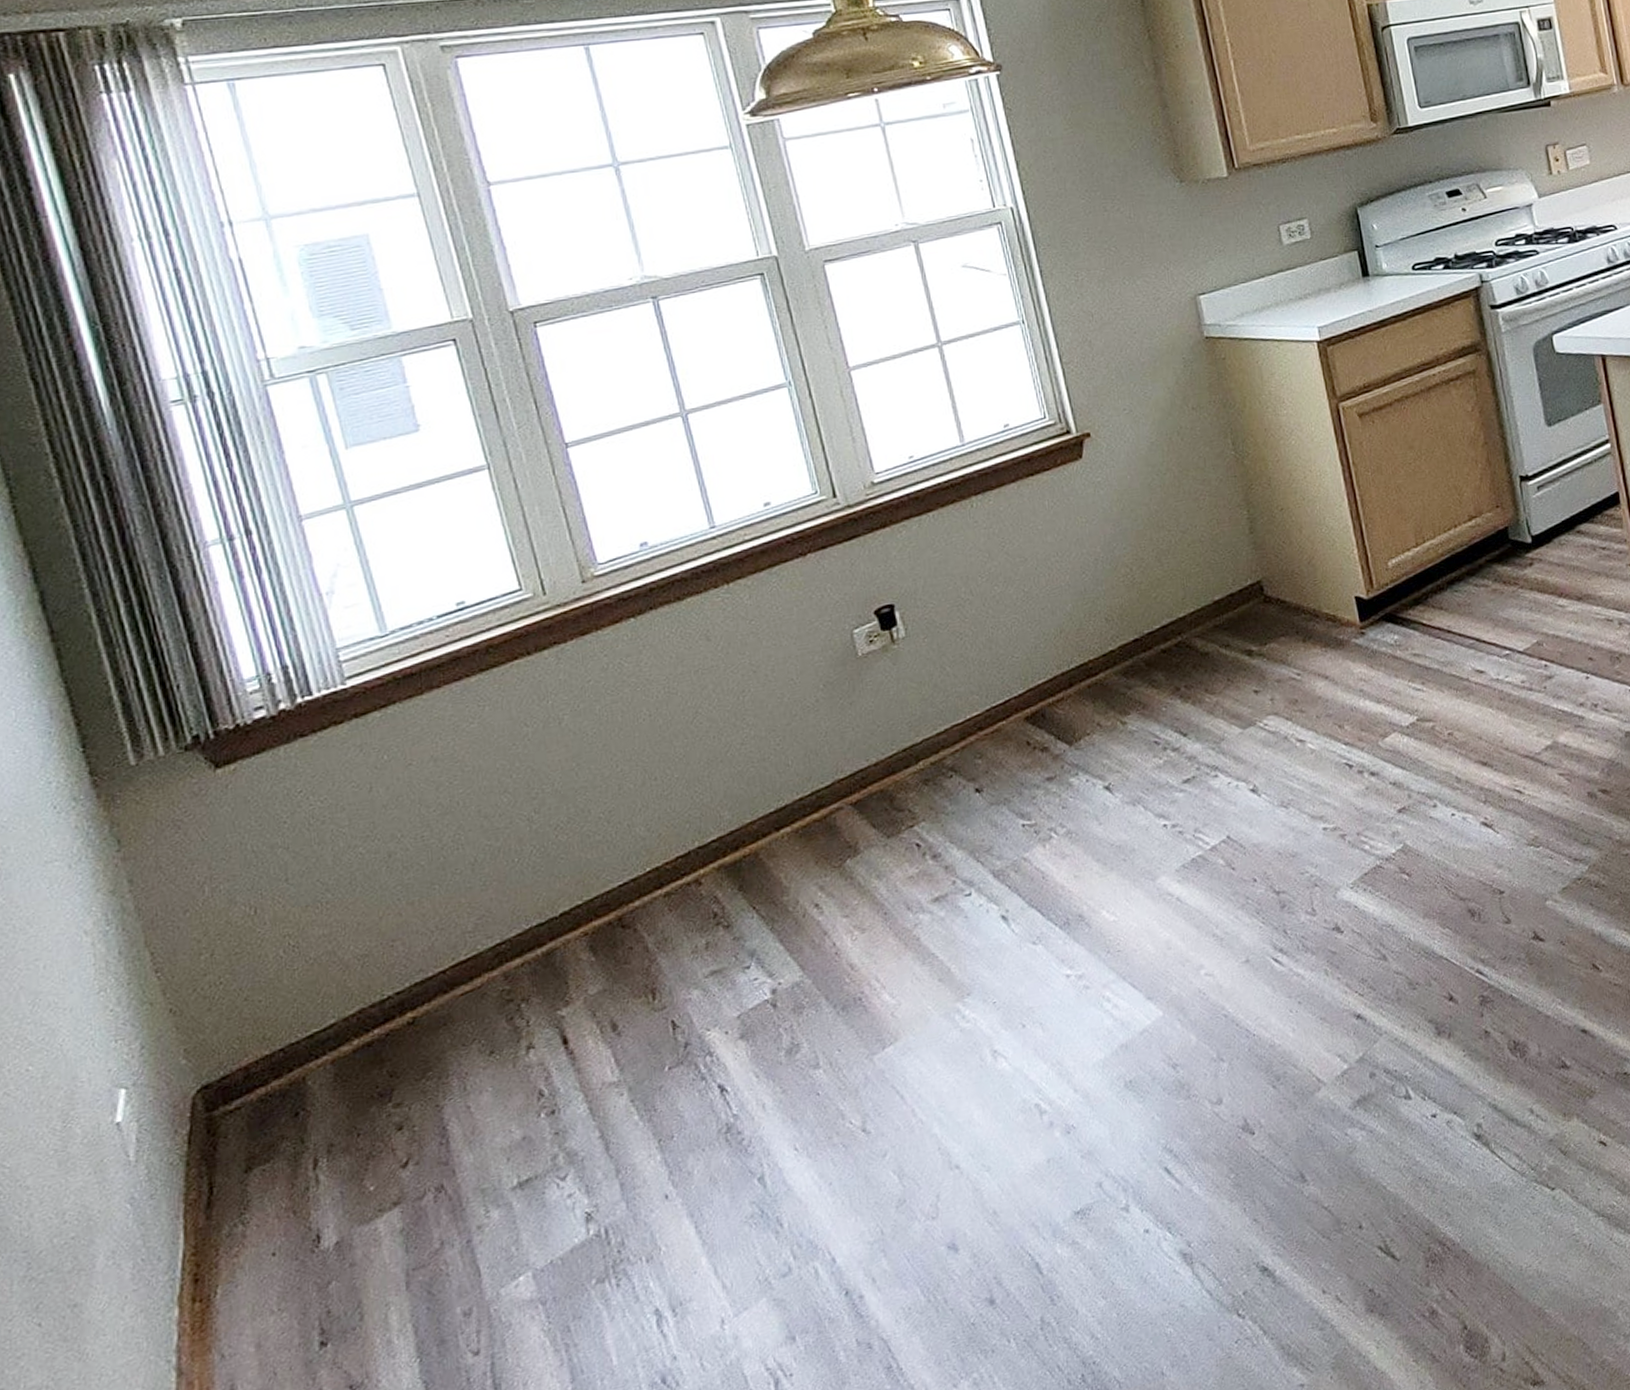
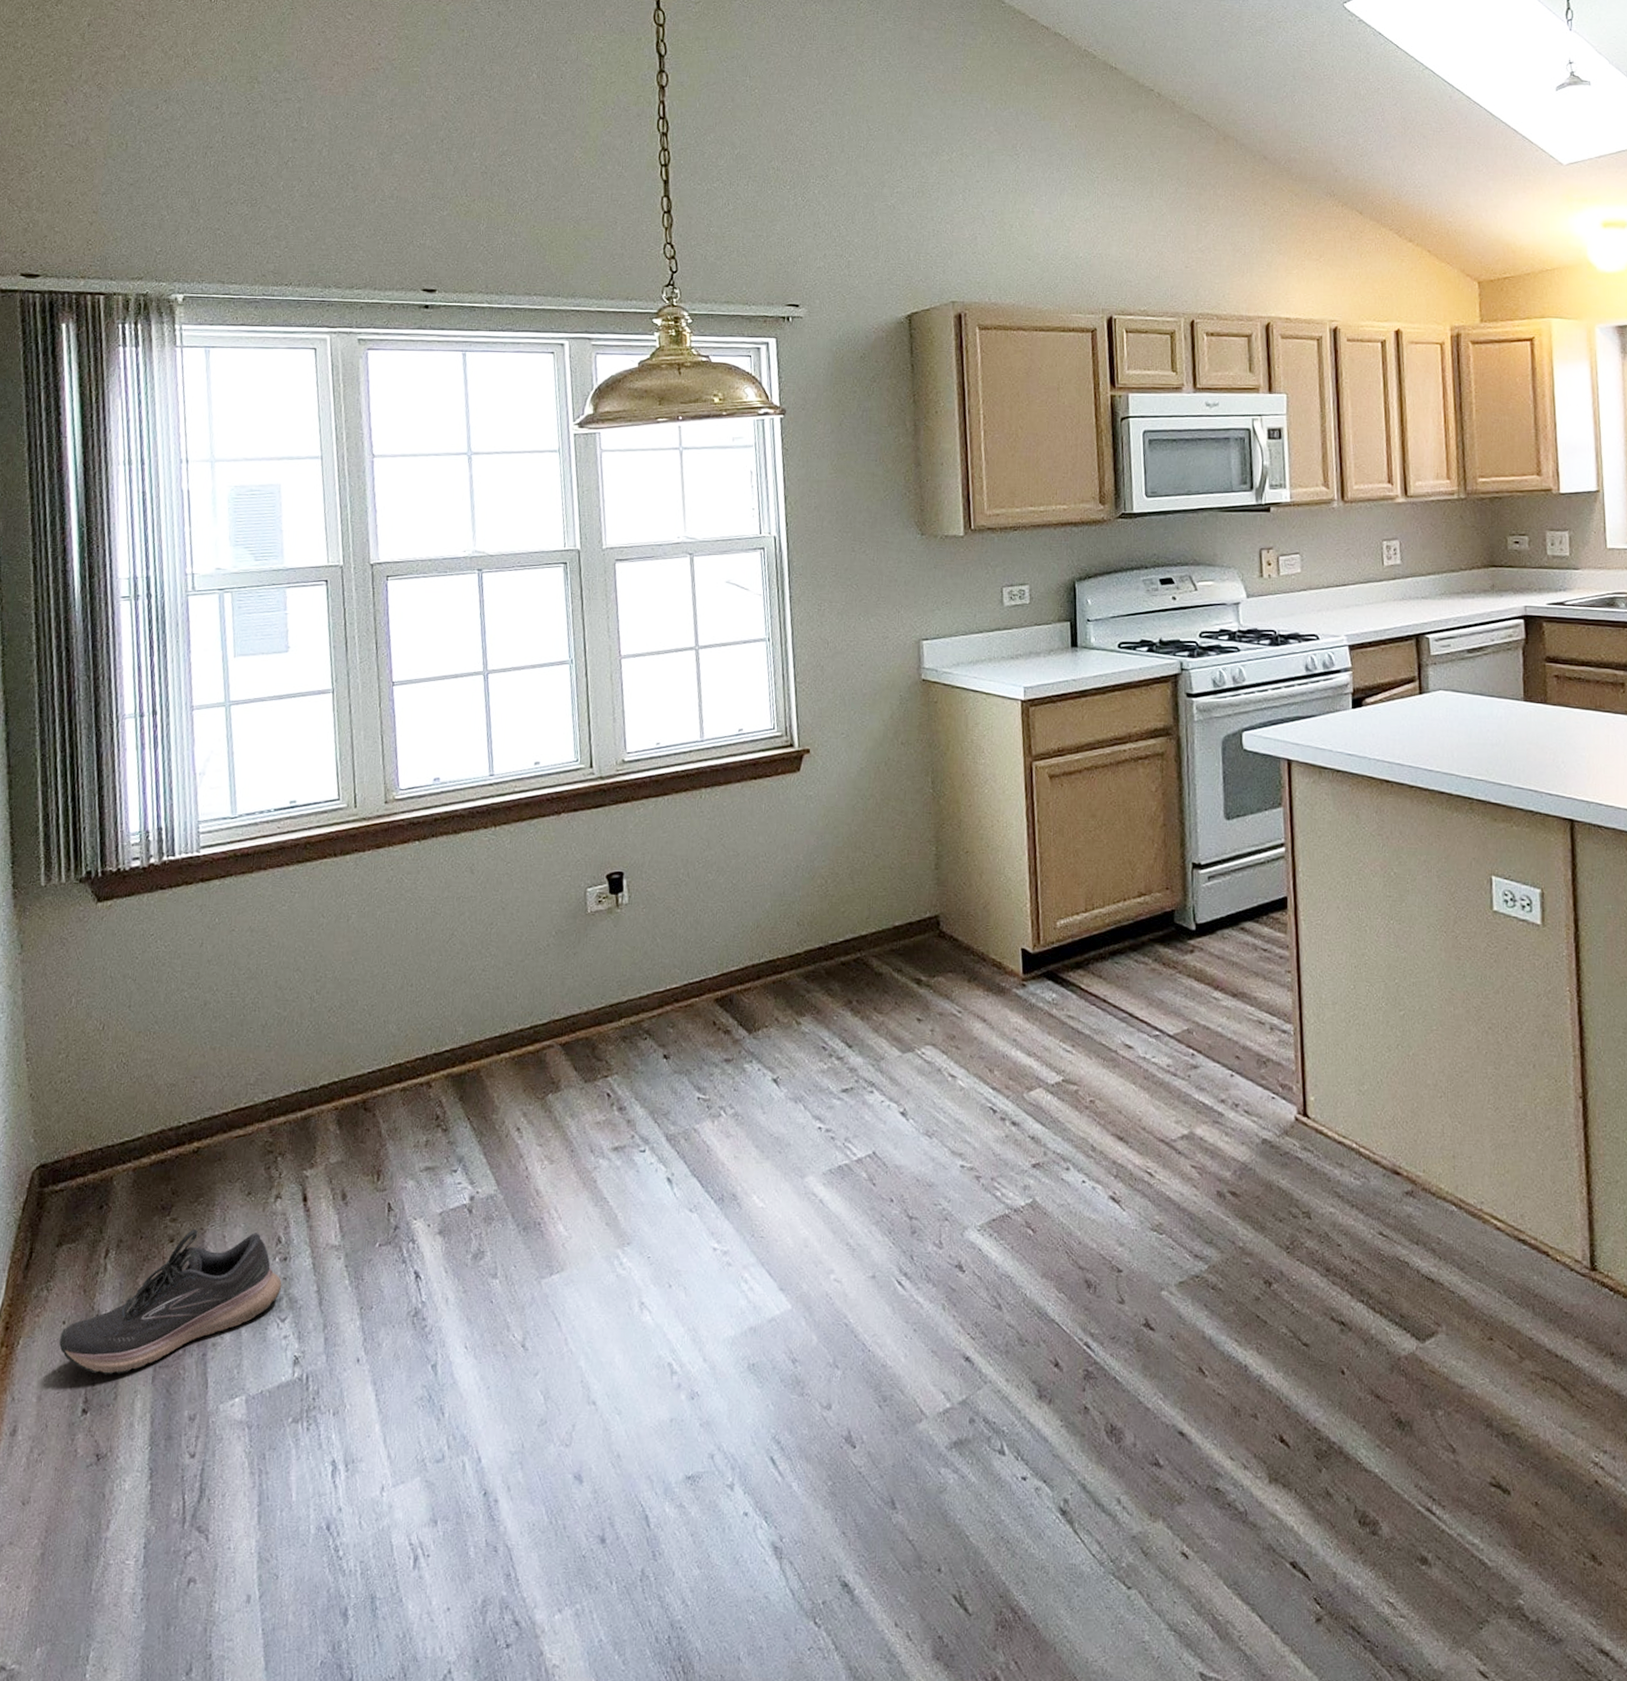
shoe: none [271,1092,555,1300] -> present [58,1229,282,1375]

